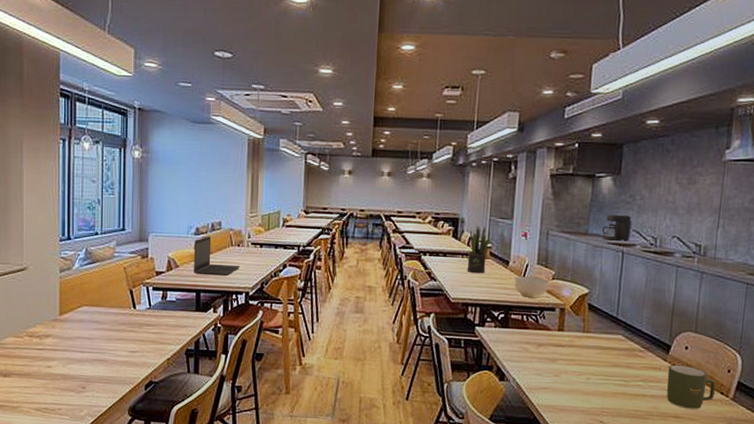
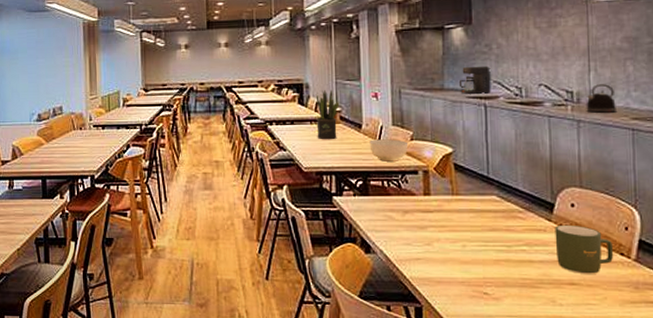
laptop: present [194,236,241,275] -> none [37,121,84,160]
kettle: none [710,240,737,267] -> present [585,84,618,113]

